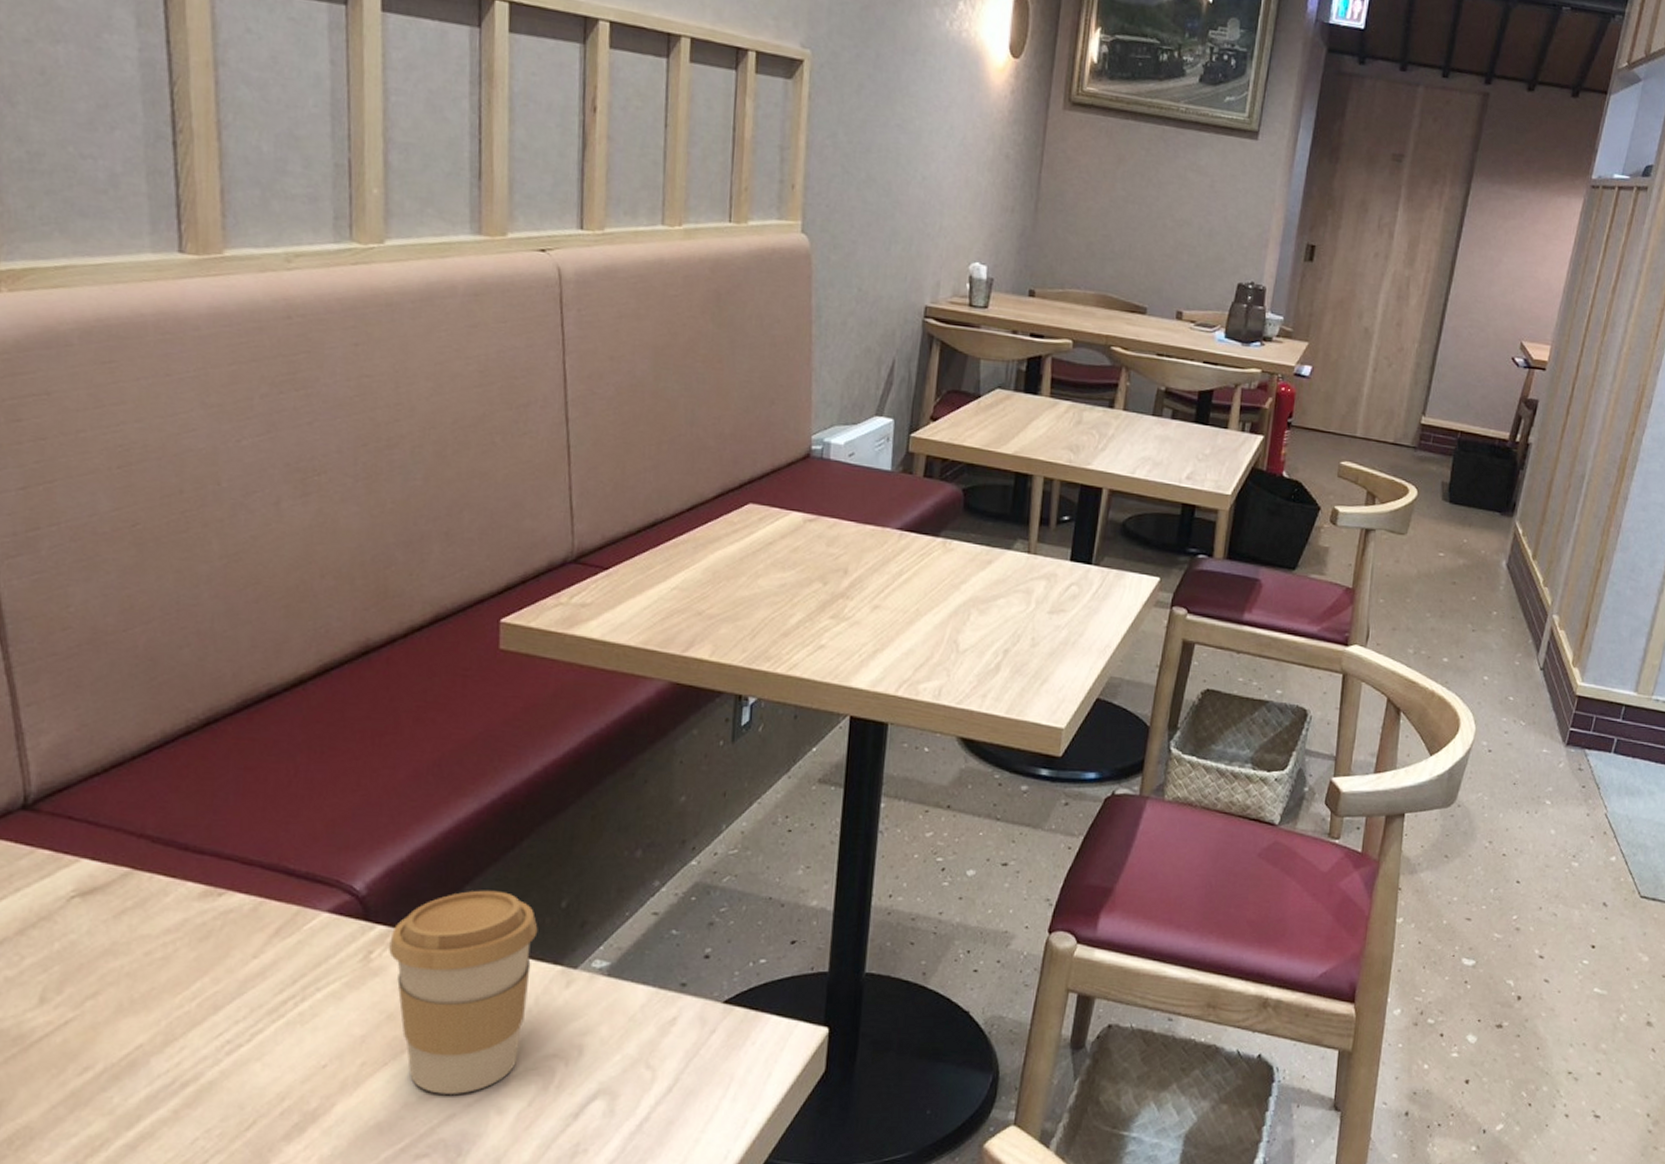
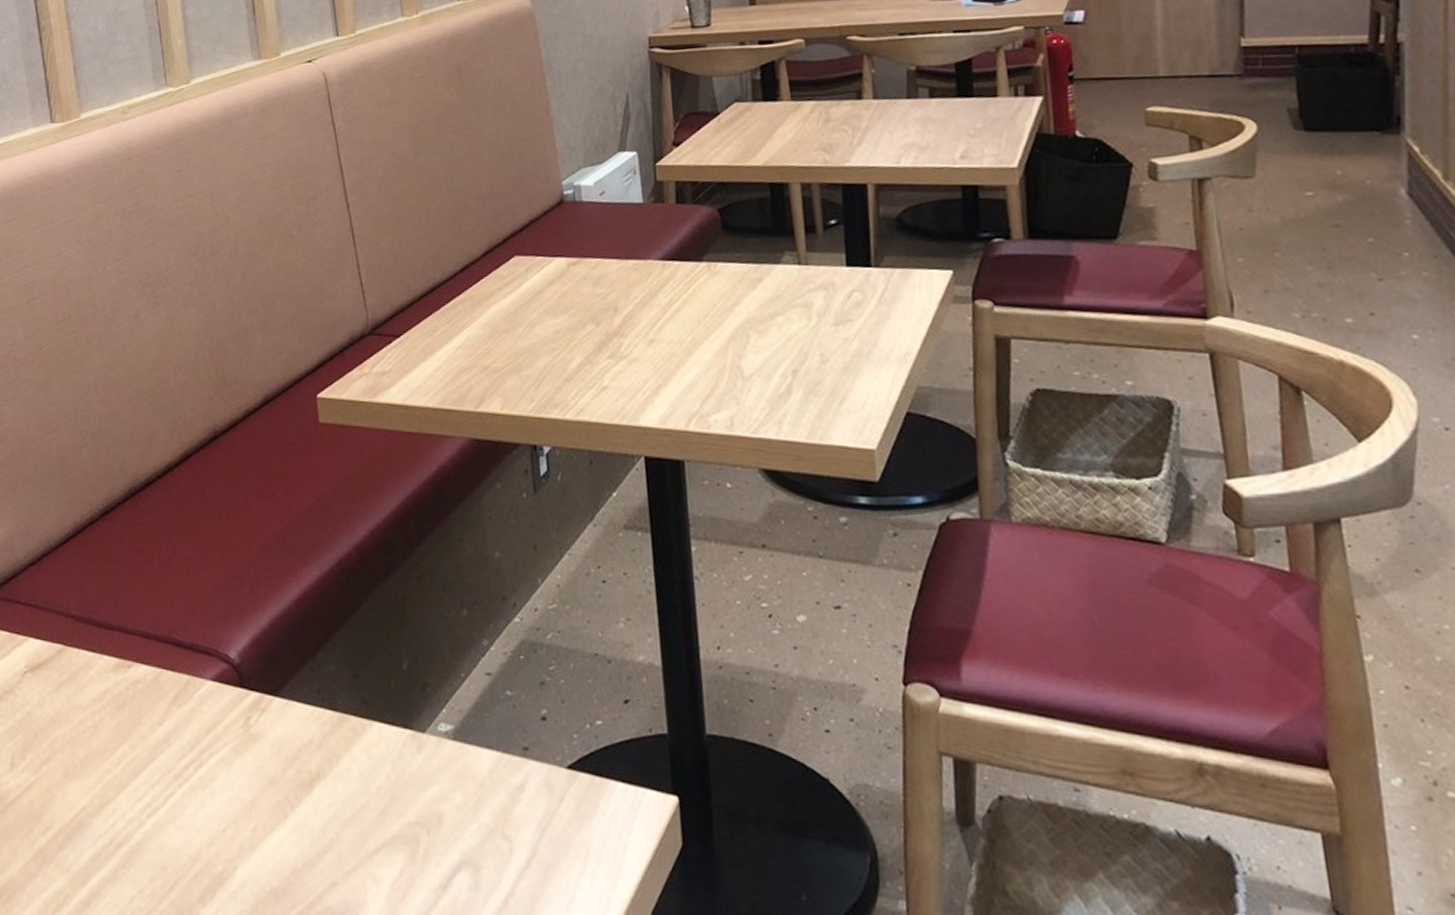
coffee cup: present [389,890,538,1094] -> none [263,655,386,861]

